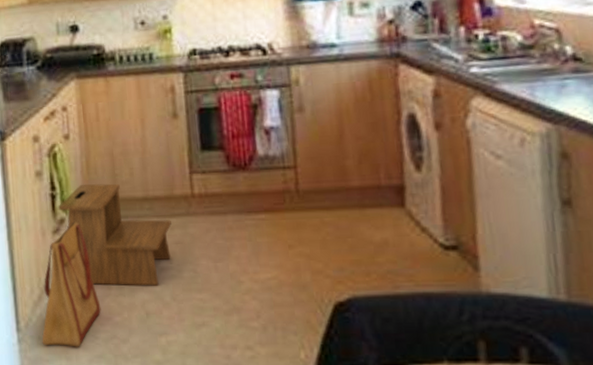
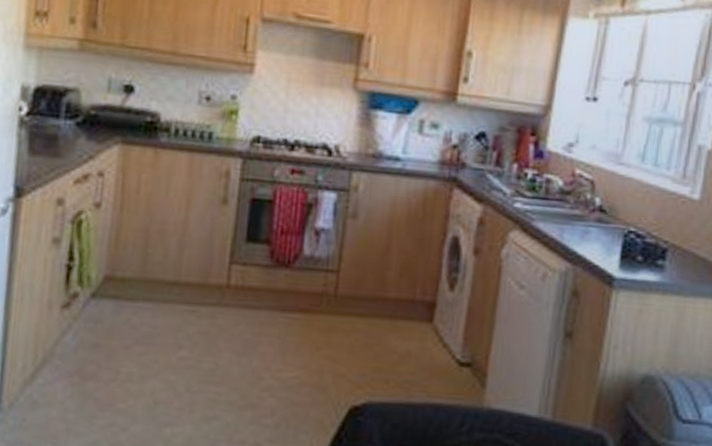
shopping bag: present [42,221,101,347] -> none [26,297,104,433]
step stool: present [58,183,172,286] -> none [73,258,200,375]

